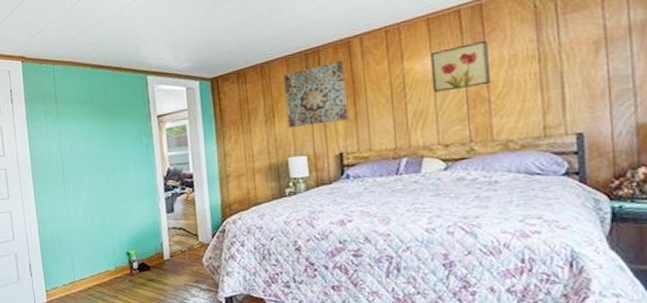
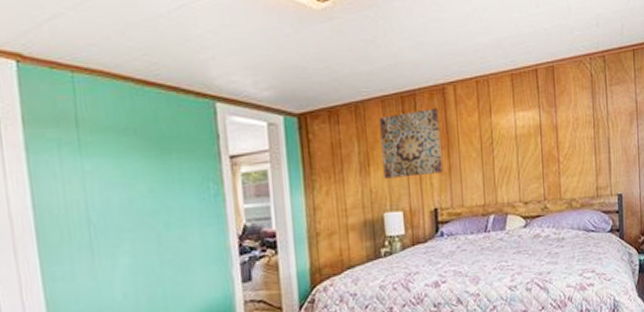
wall art: present [430,40,490,93] -> none [513,101,559,150]

